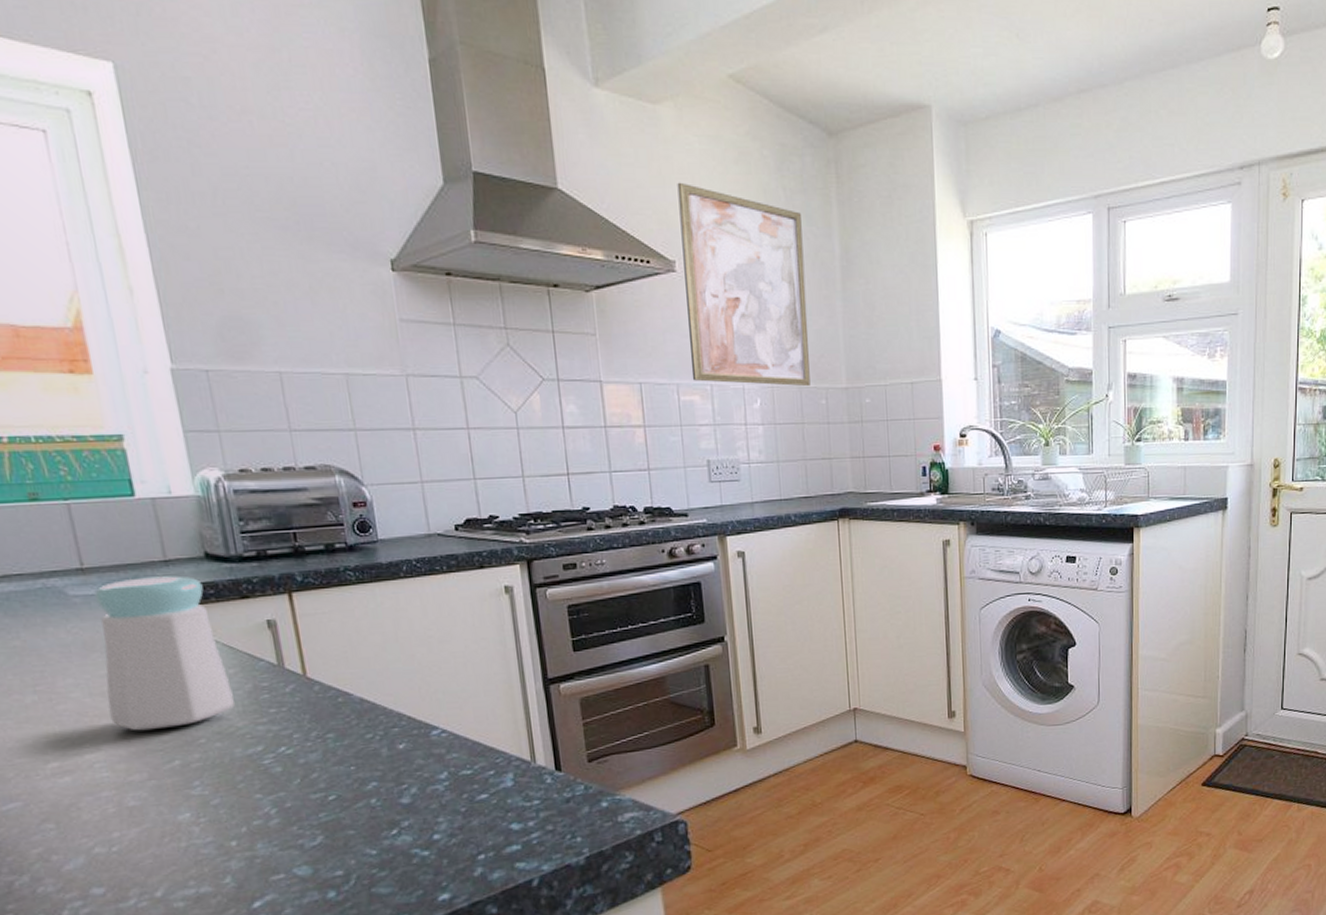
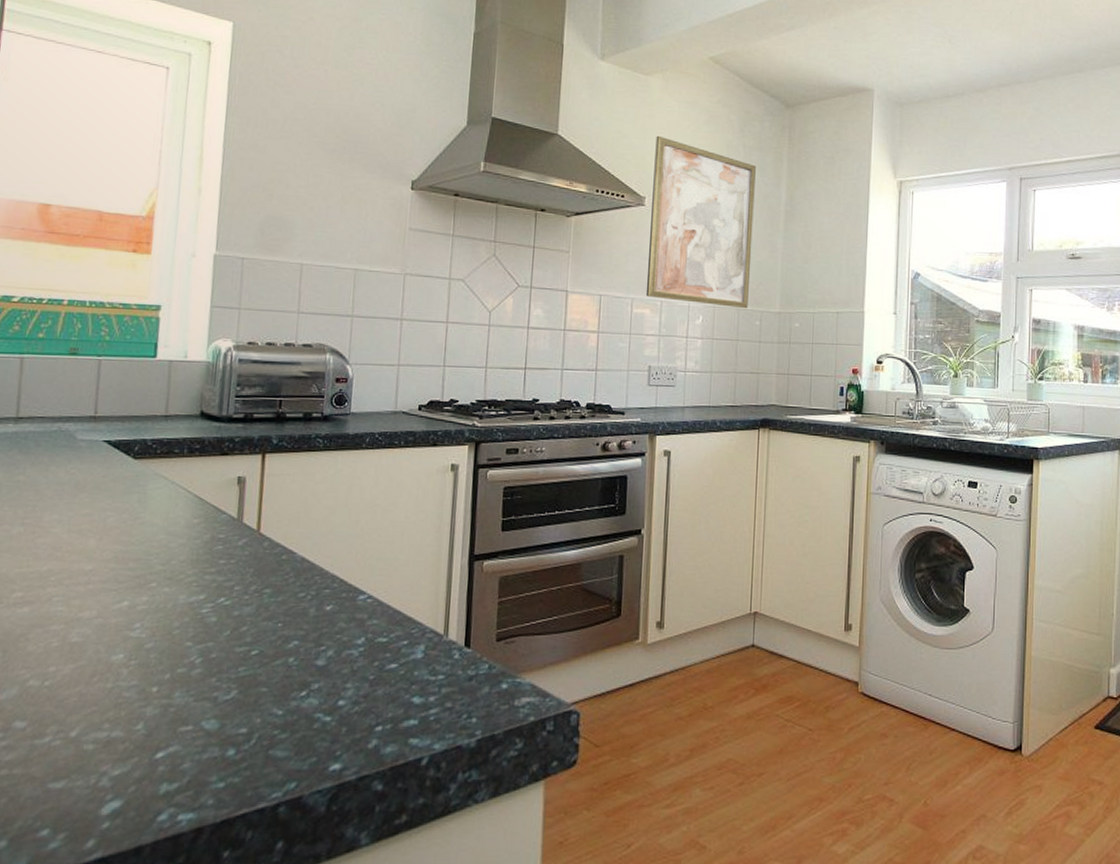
salt shaker: present [95,575,235,731] -> none [79,429,192,570]

